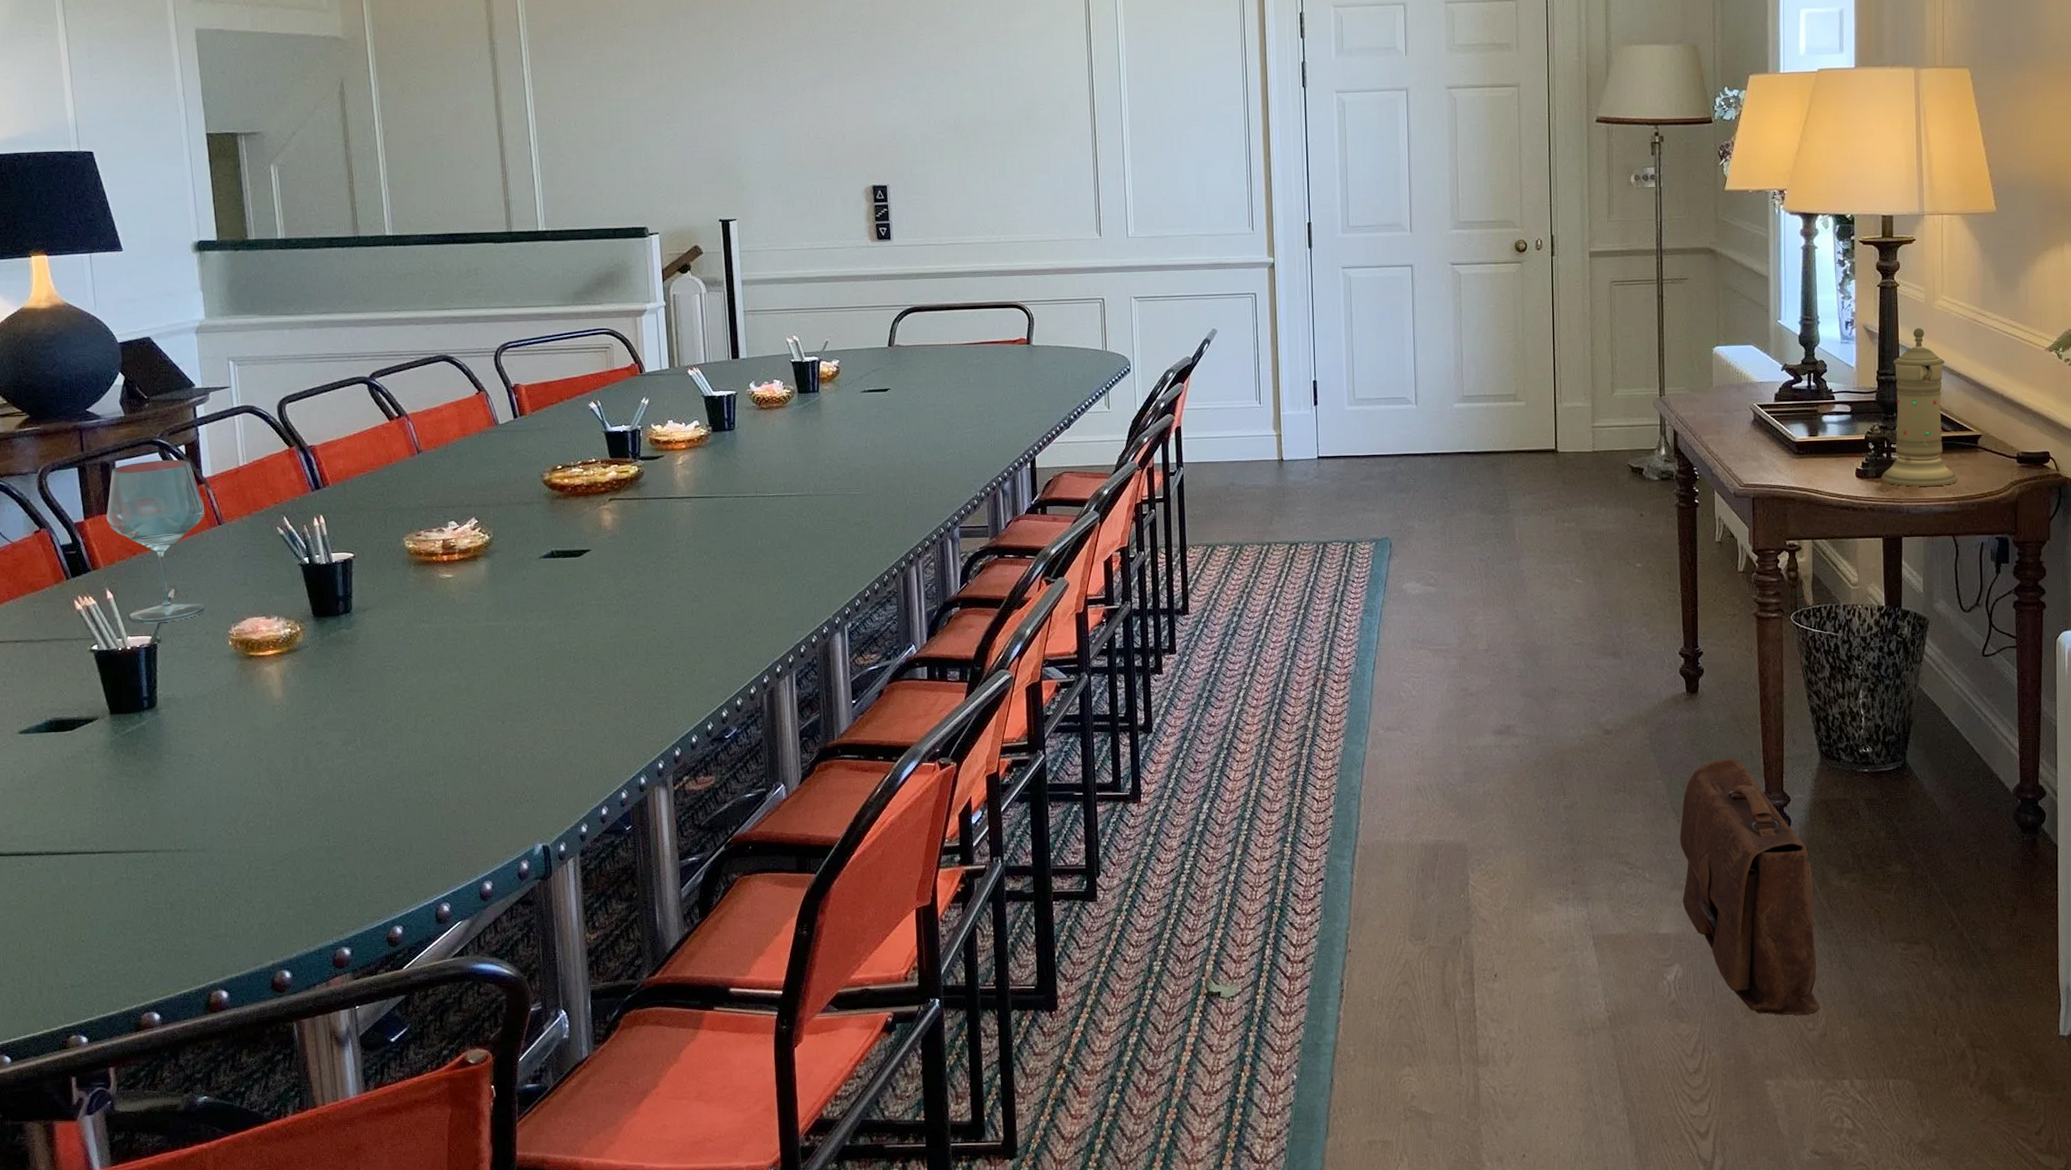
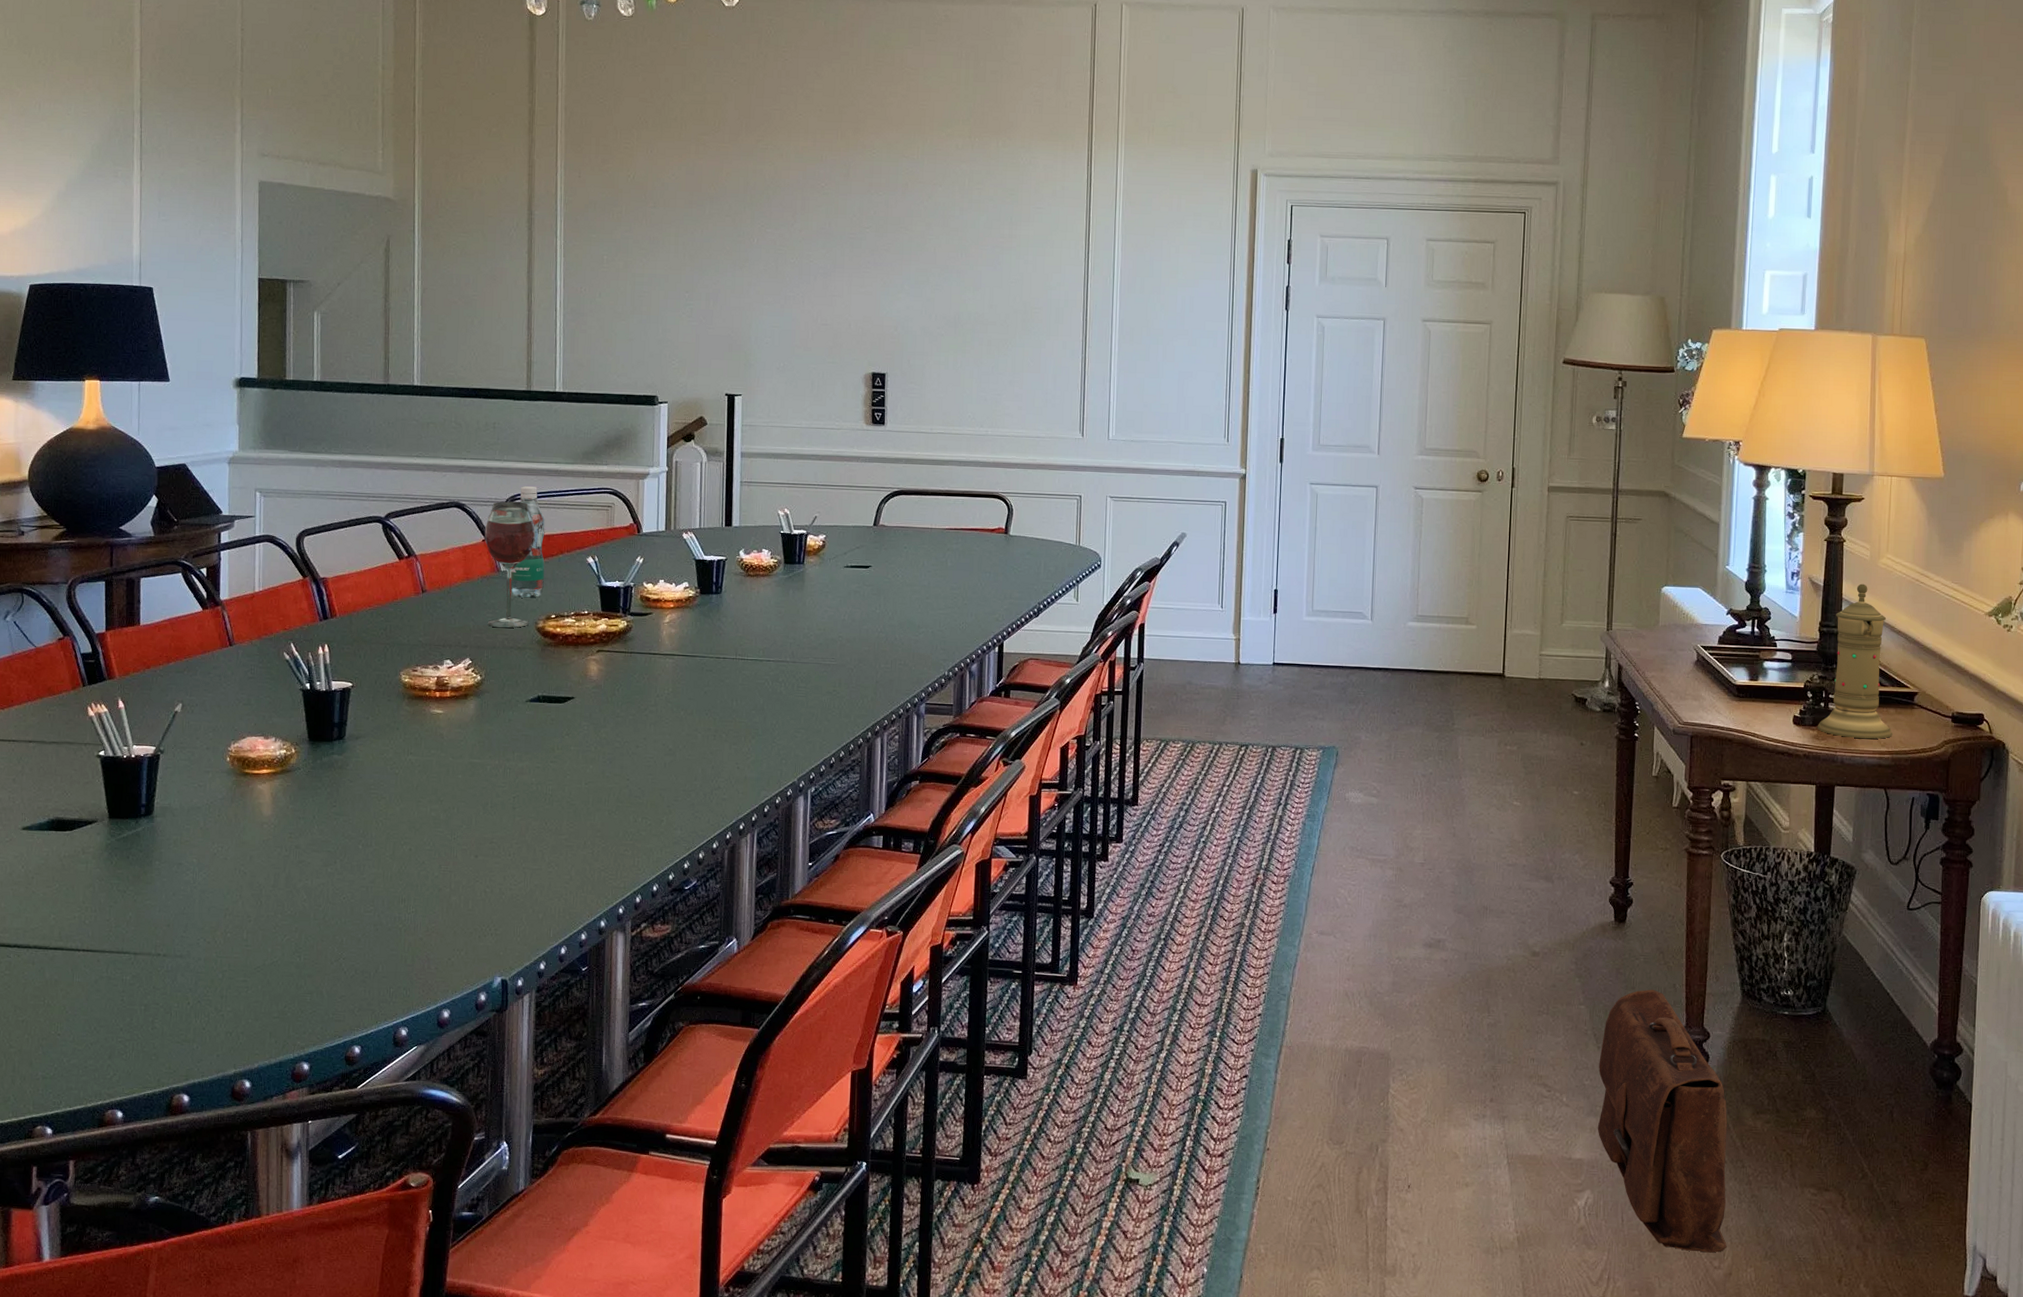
wine glass: present [106,459,205,624] -> none [126,580,219,735]
wineglass: none [477,350,535,484] -> present [484,501,535,628]
bottle: none [510,333,546,451] -> present [510,486,546,598]

